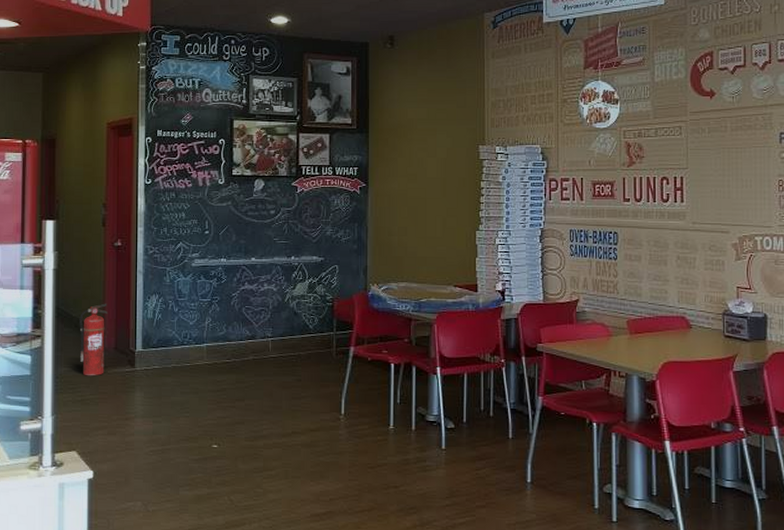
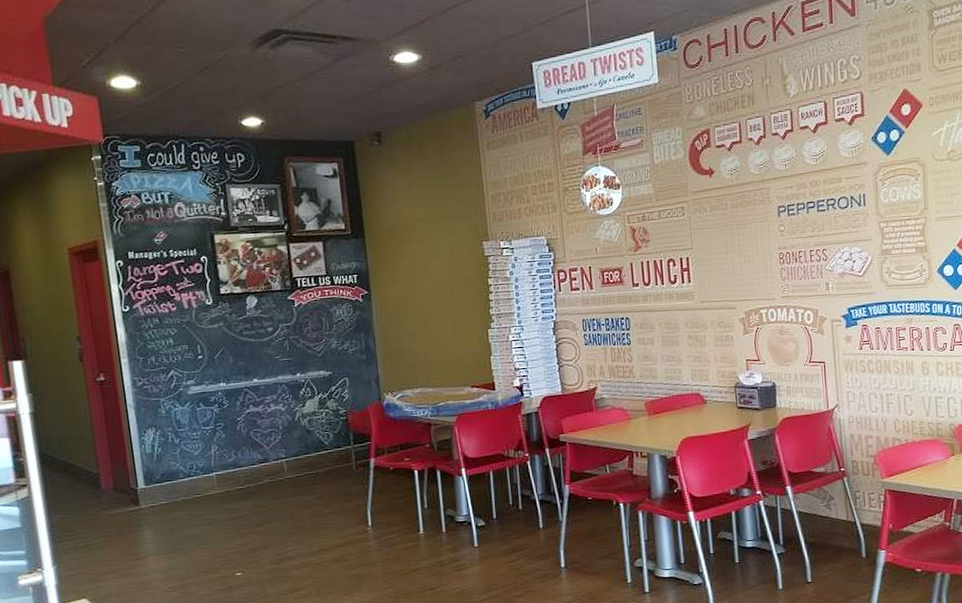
fire extinguisher: present [79,303,107,377] -> none [68,443,106,521]

